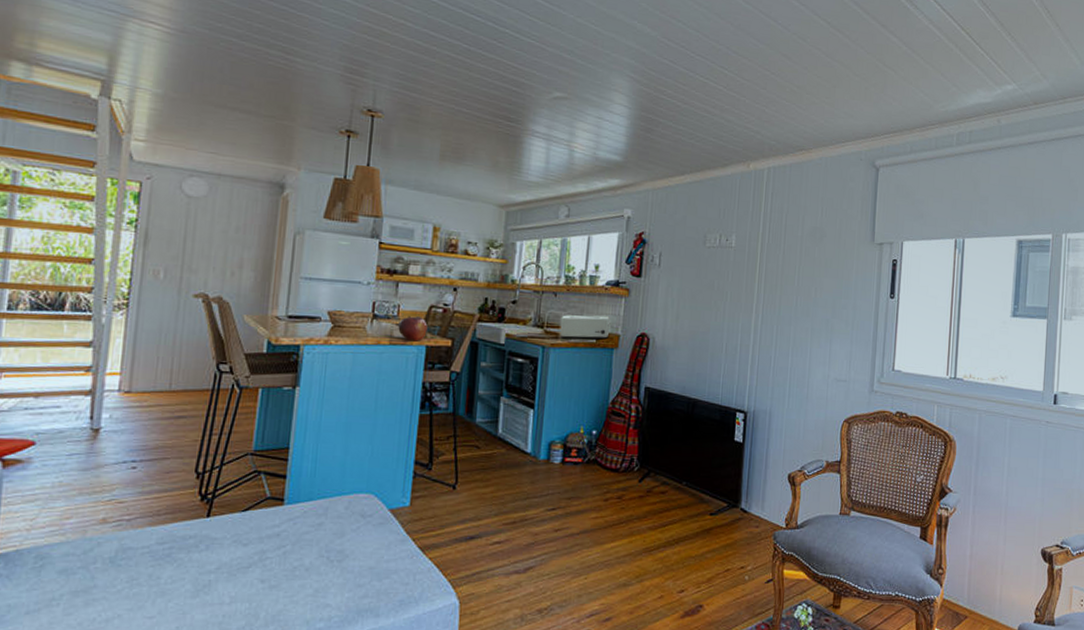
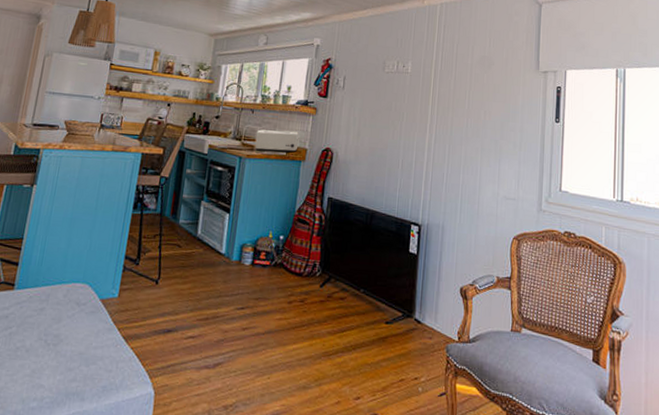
fruit: present [398,316,428,342] -> none [120,127,144,149]

